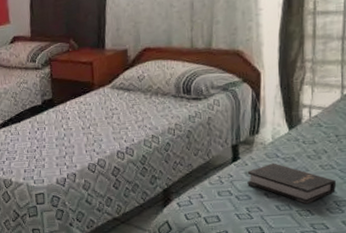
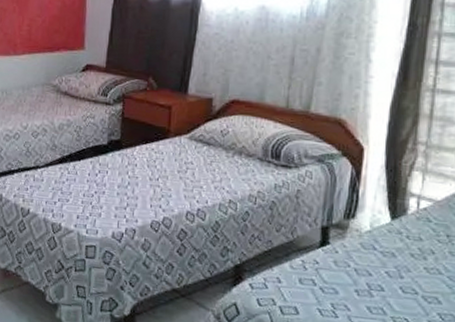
hardback book: present [247,163,337,204] -> none [335,255,443,312]

